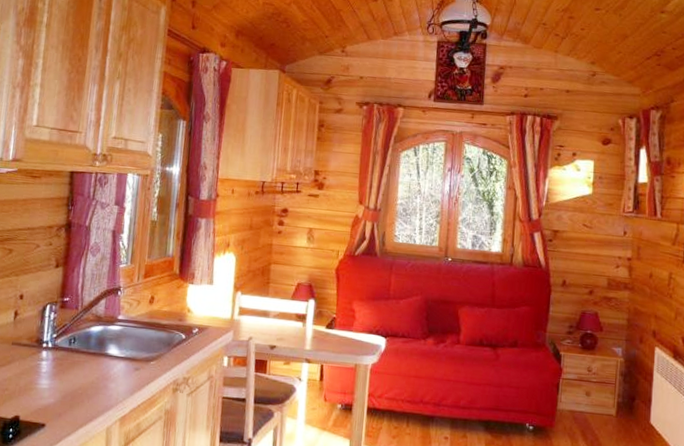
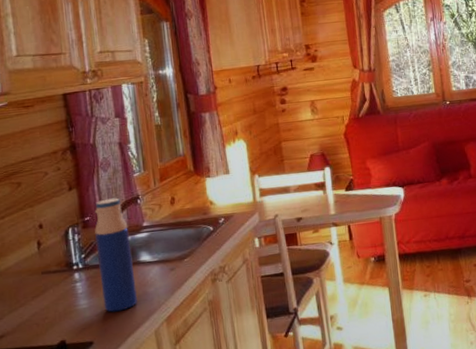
water bottle: none [63,283,104,400] -> present [94,197,137,313]

